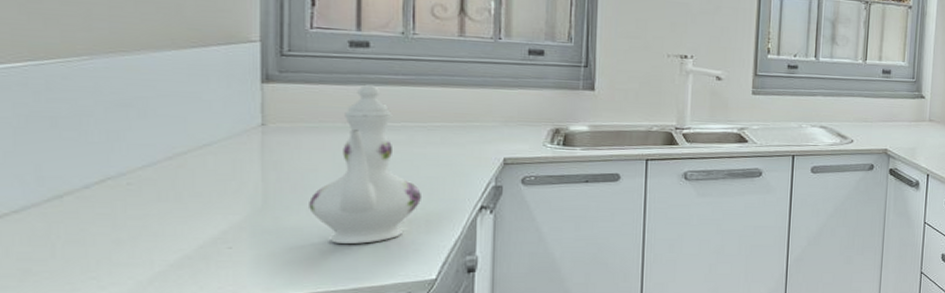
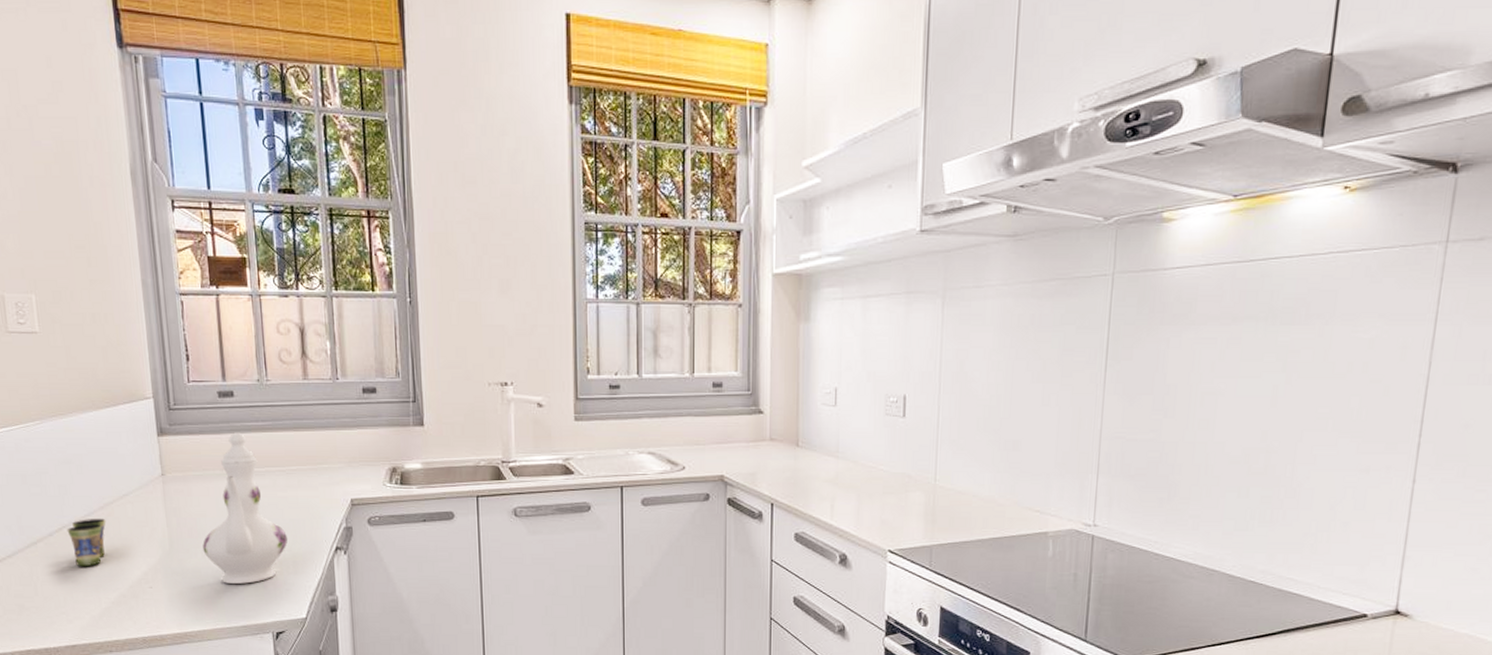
cup: none [113,169,174,225] -> present [67,518,106,567]

